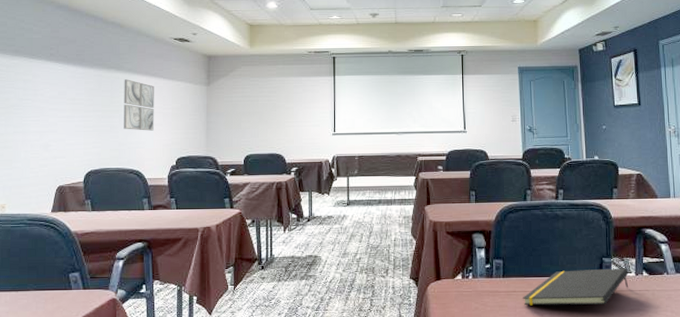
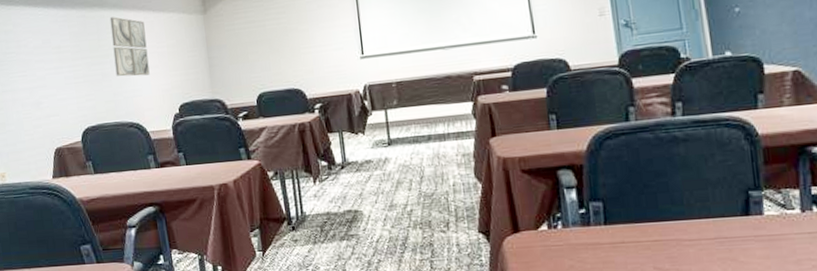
notepad: present [523,268,629,306] -> none [635,203,792,260]

